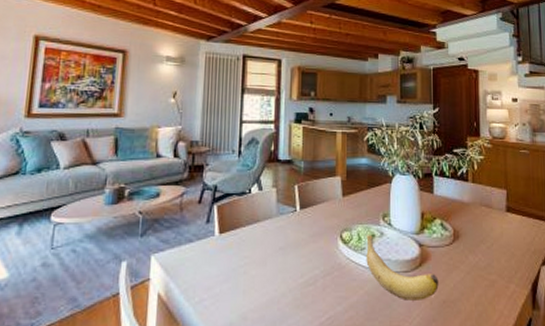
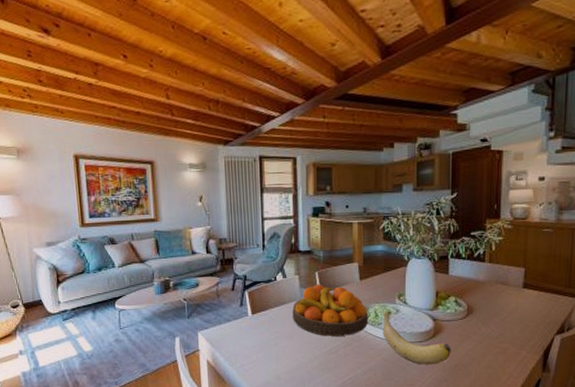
fruit bowl: none [266,200,351,263] -> present [292,284,369,336]

